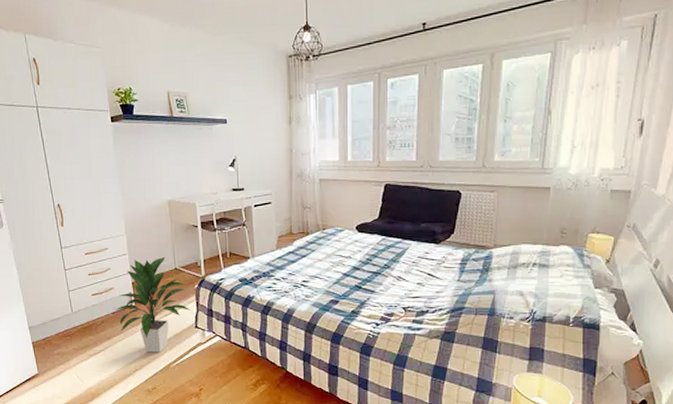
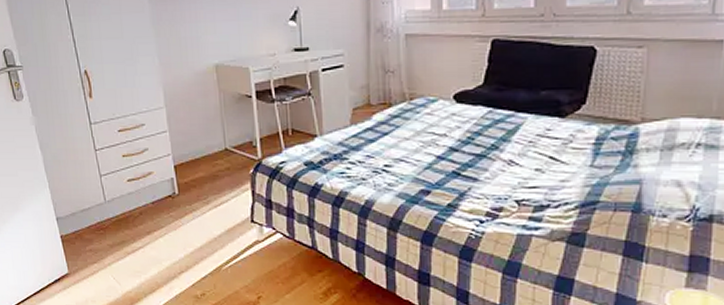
indoor plant: present [114,256,191,353] -> none [153,134,245,252]

